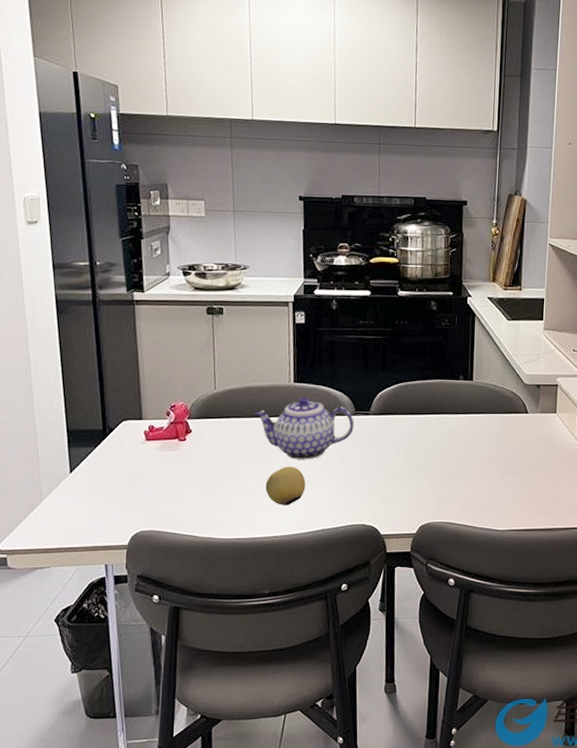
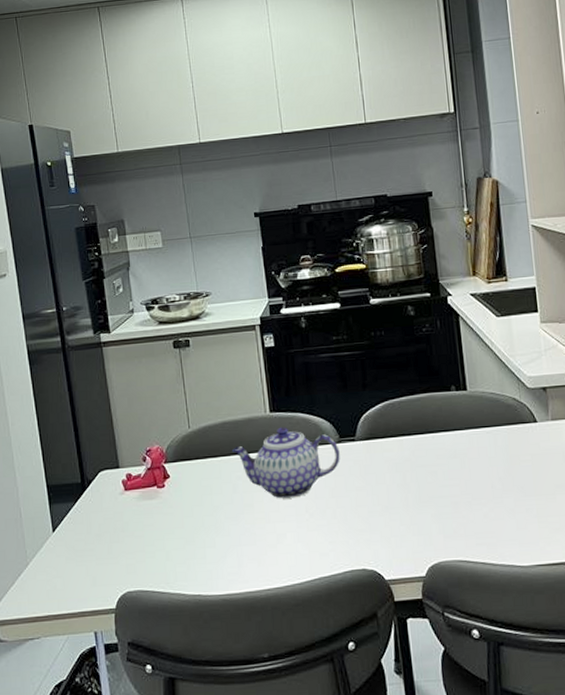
fruit: present [265,466,306,505] -> none [252,507,296,553]

